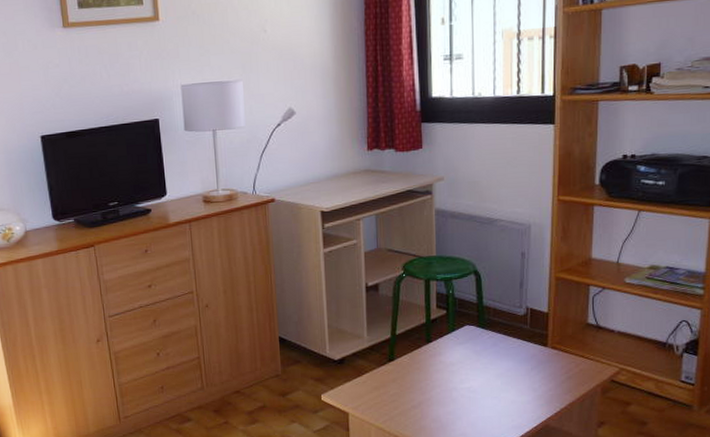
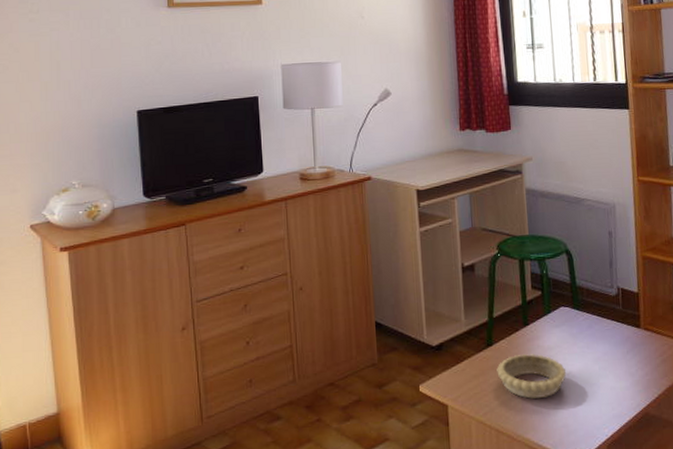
decorative bowl: none [397,369,468,409] -> present [496,354,567,399]

